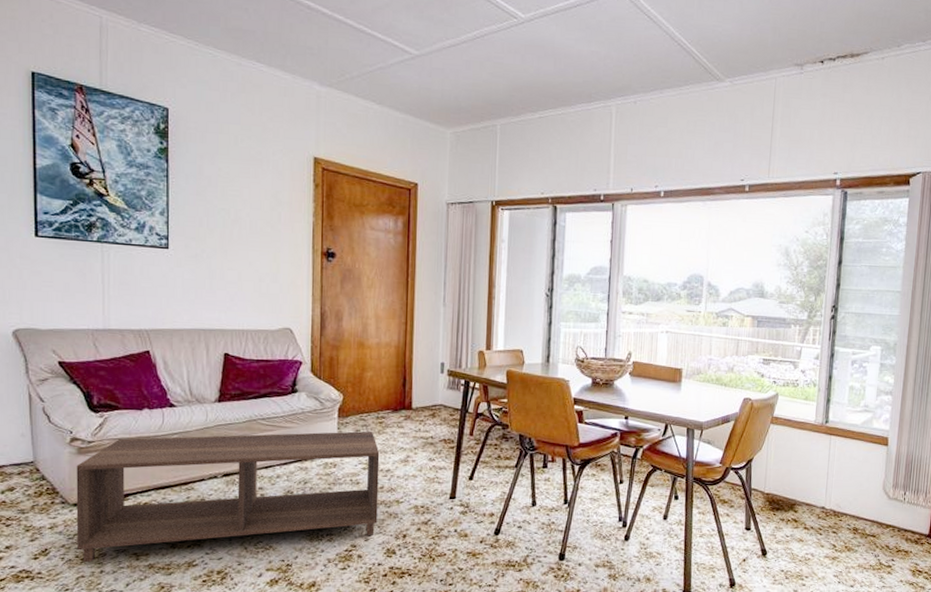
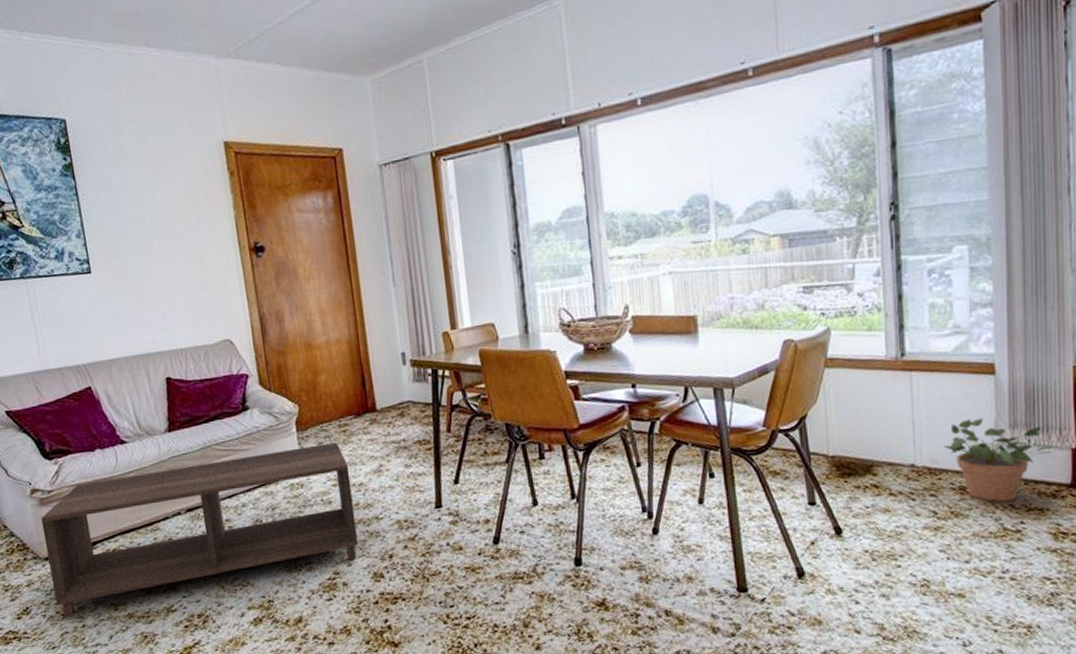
potted plant: none [846,477,921,543] -> present [943,418,1055,502]

